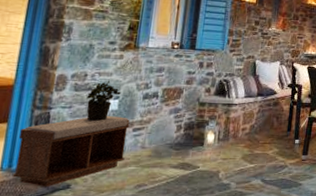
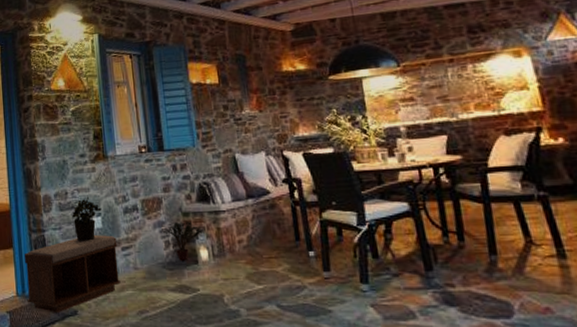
potted plant: none [178,109,214,143] -> present [163,220,203,261]

